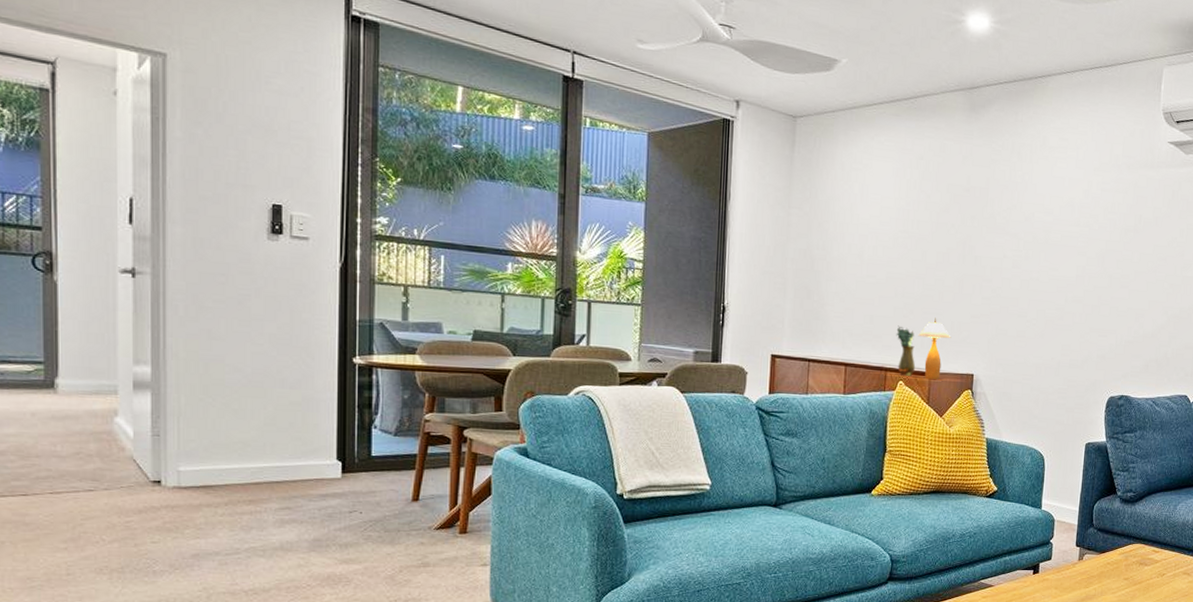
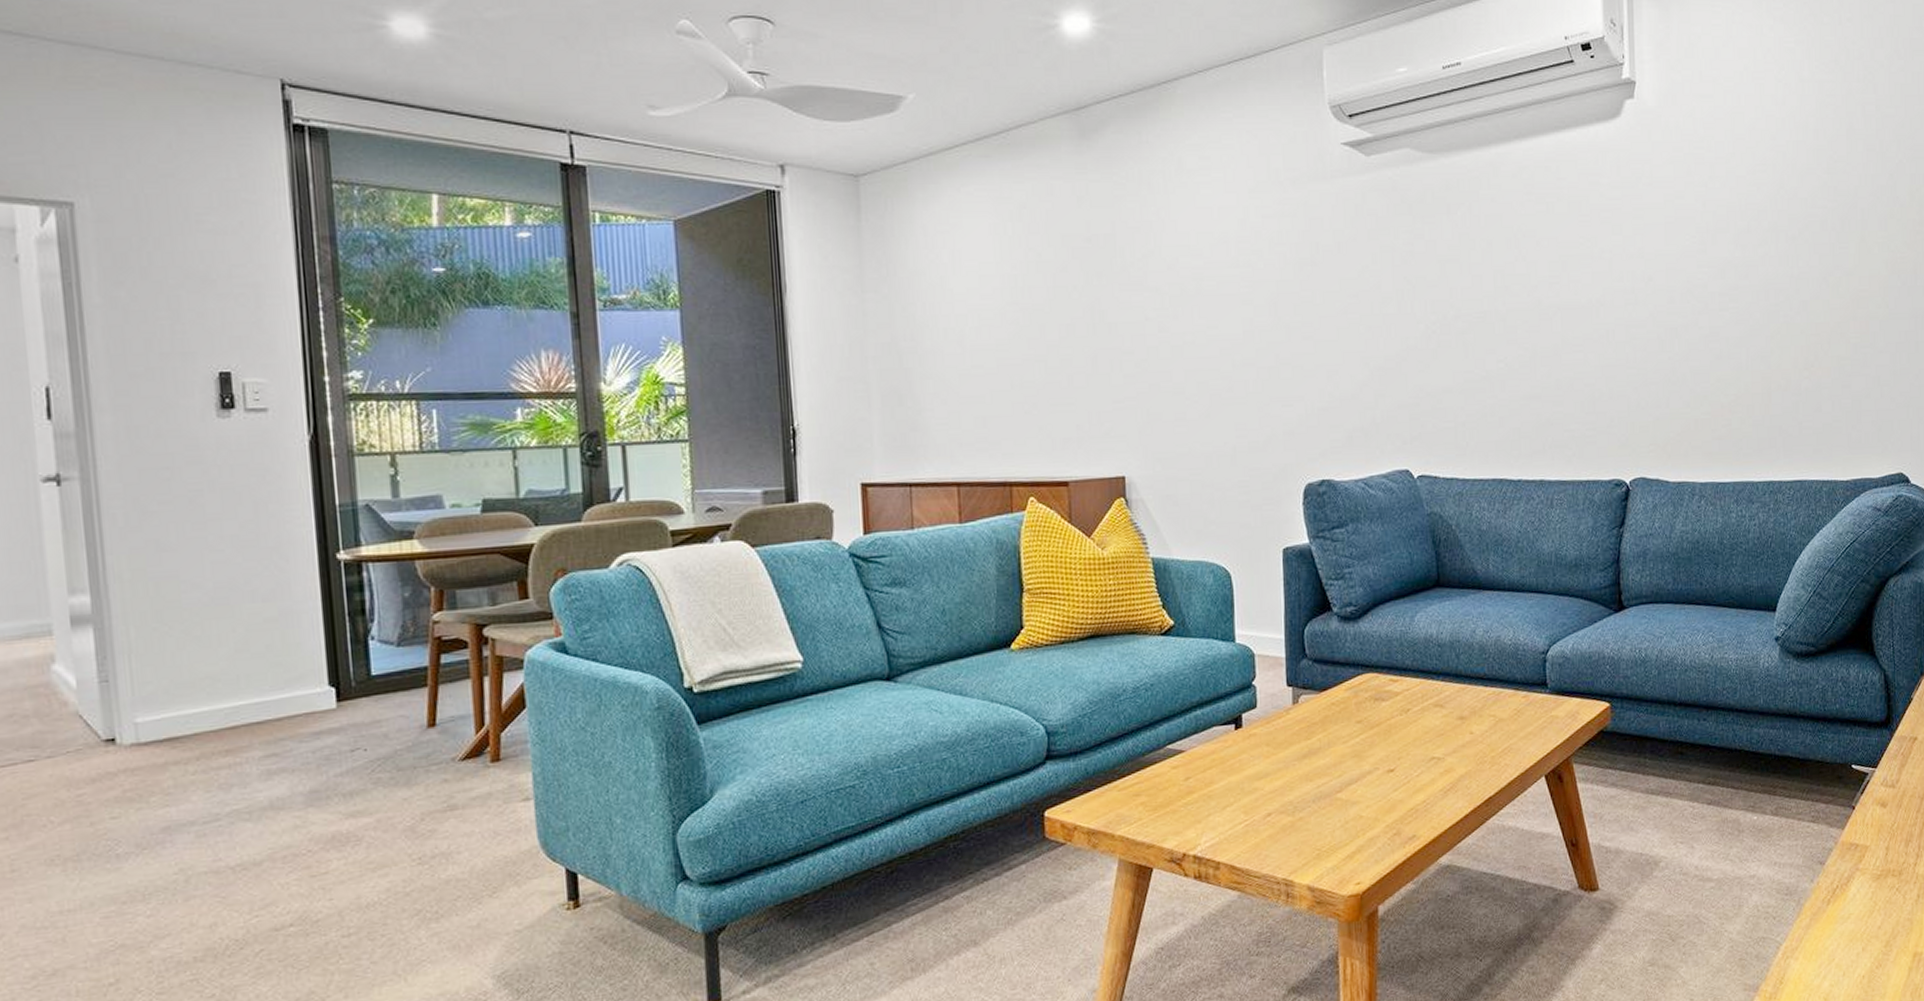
vase: present [896,325,916,377] -> none [1018,425,1049,491]
table lamp: present [918,317,951,380] -> none [1046,409,1090,491]

